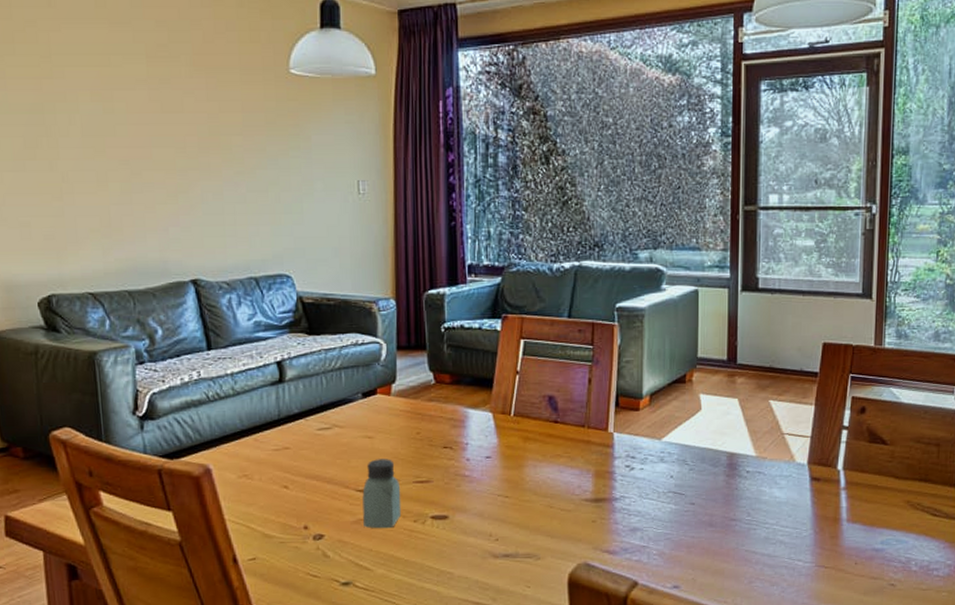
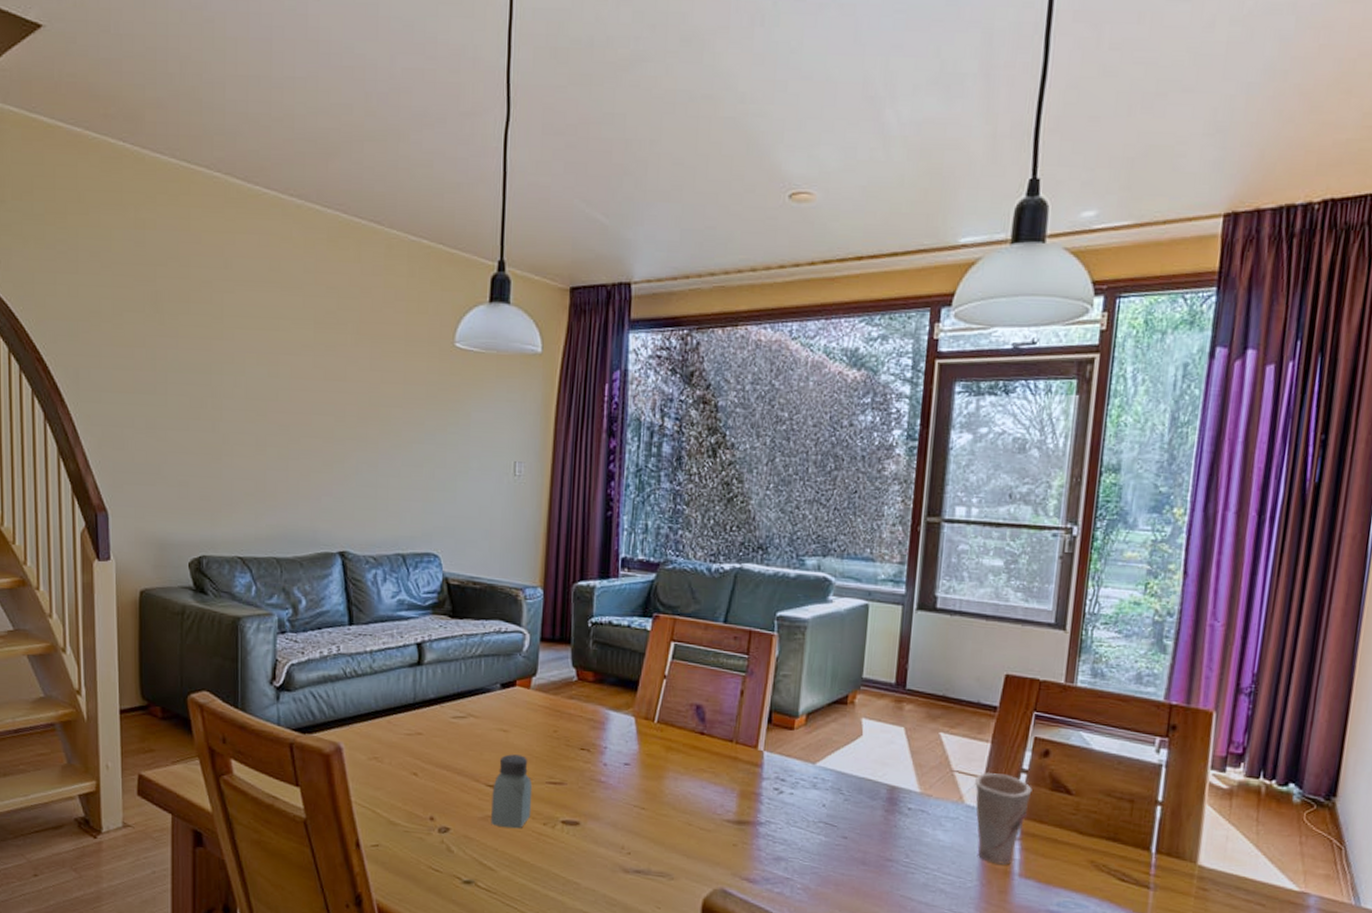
cup: none [803,432,853,513] -> present [975,773,1032,865]

